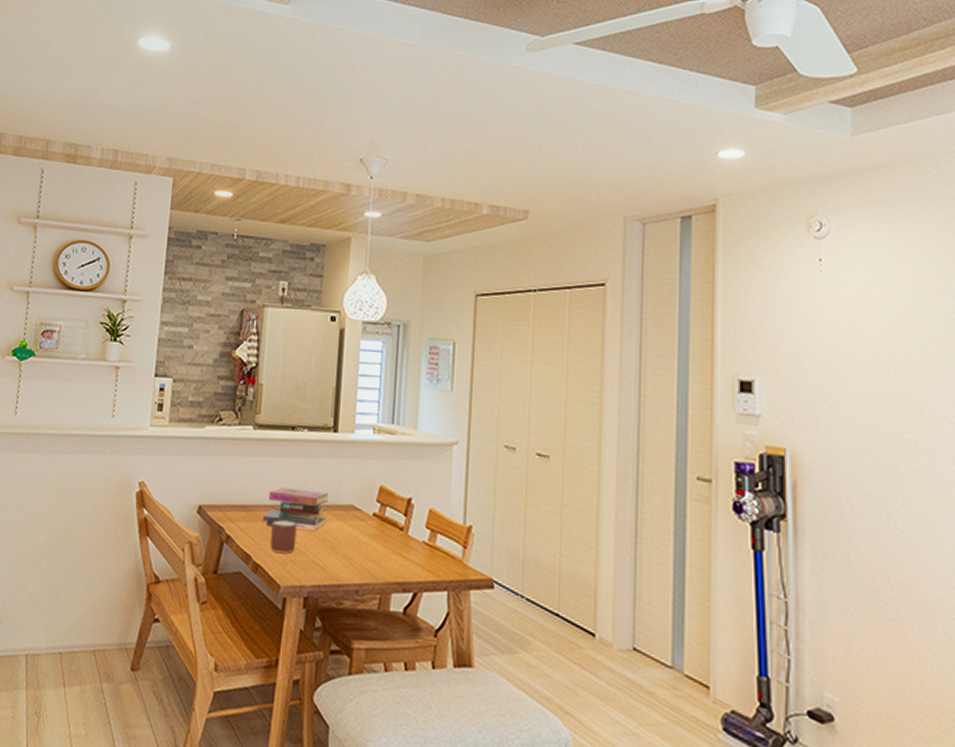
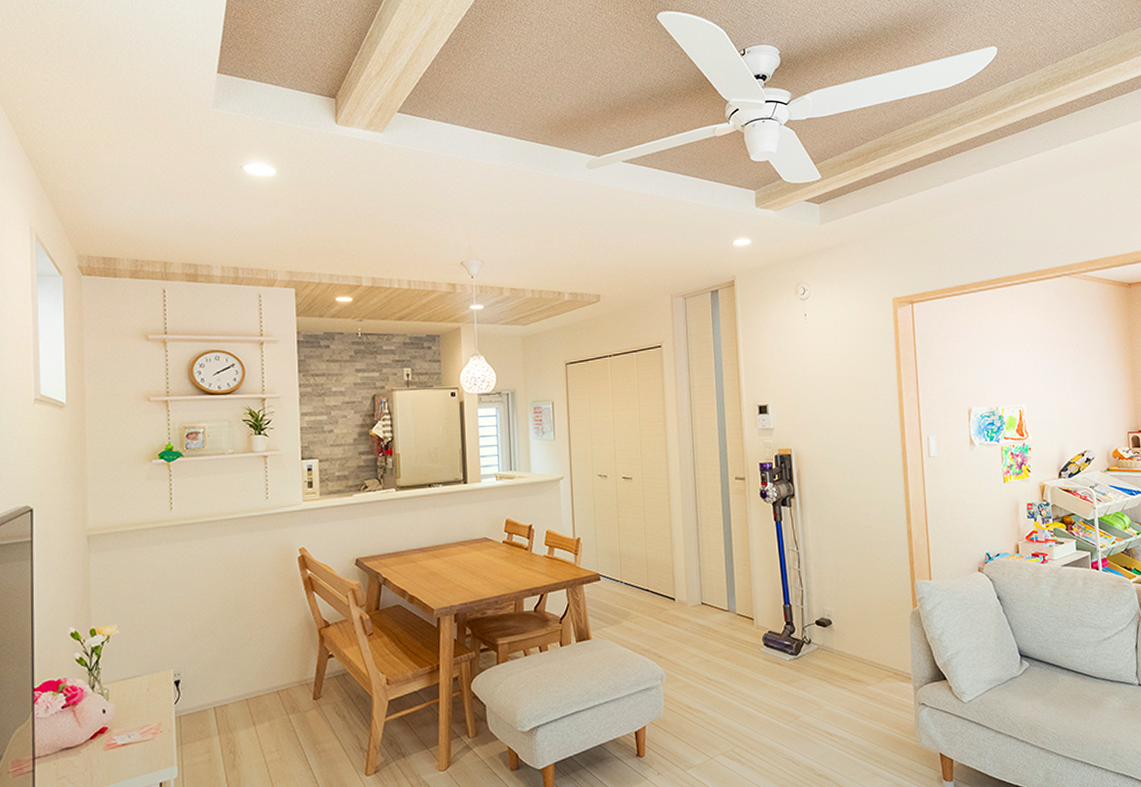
books: present [262,487,328,532] -> none [412,531,466,564]
mug: present [270,520,297,554] -> none [421,558,443,585]

